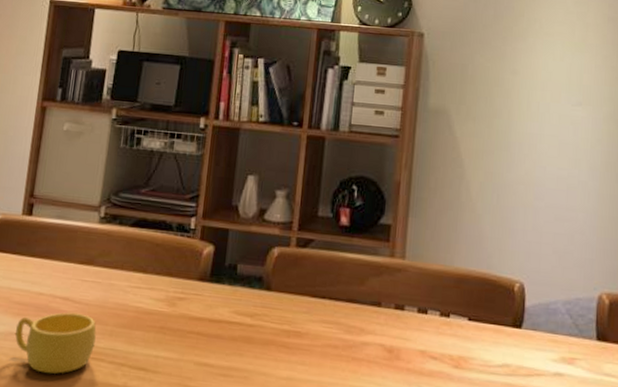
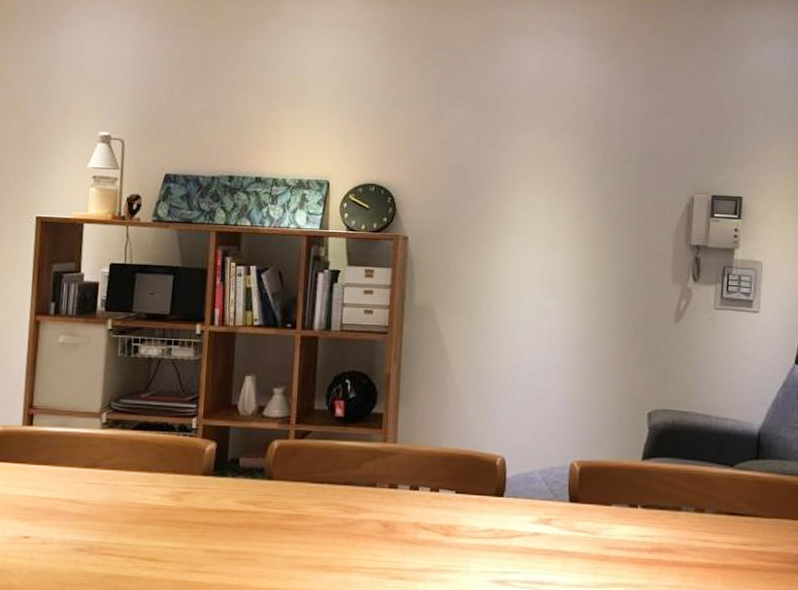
cup: present [15,312,97,374] -> none [24,513,105,572]

